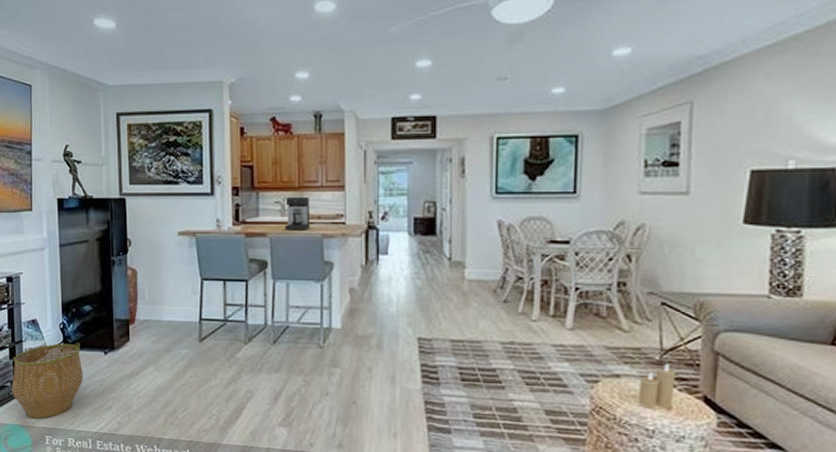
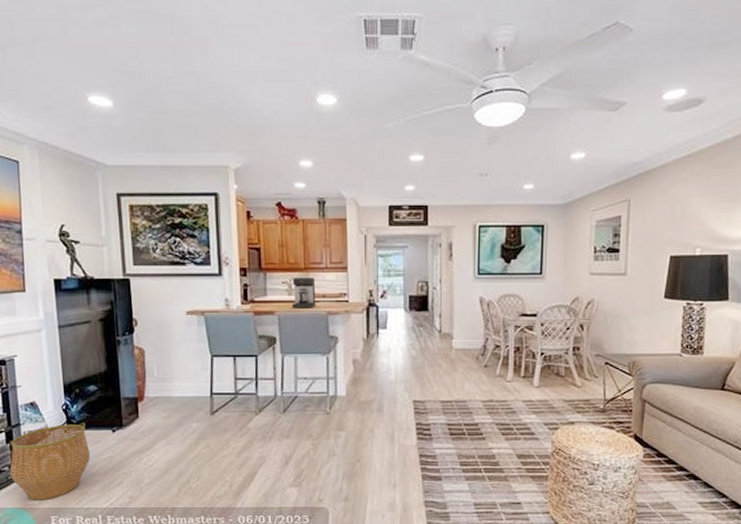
candle: present [638,364,676,410] -> none [587,411,615,448]

